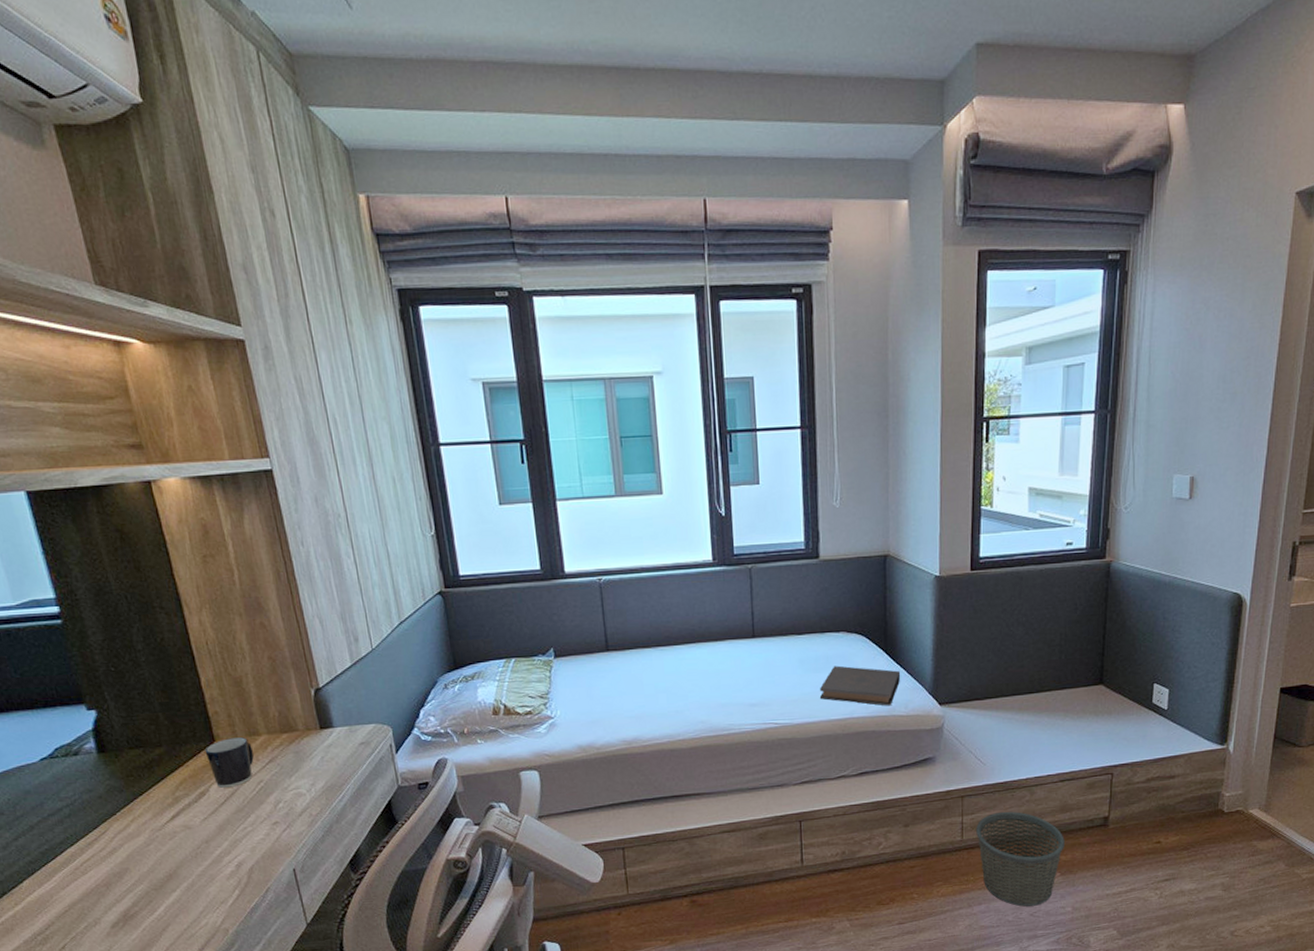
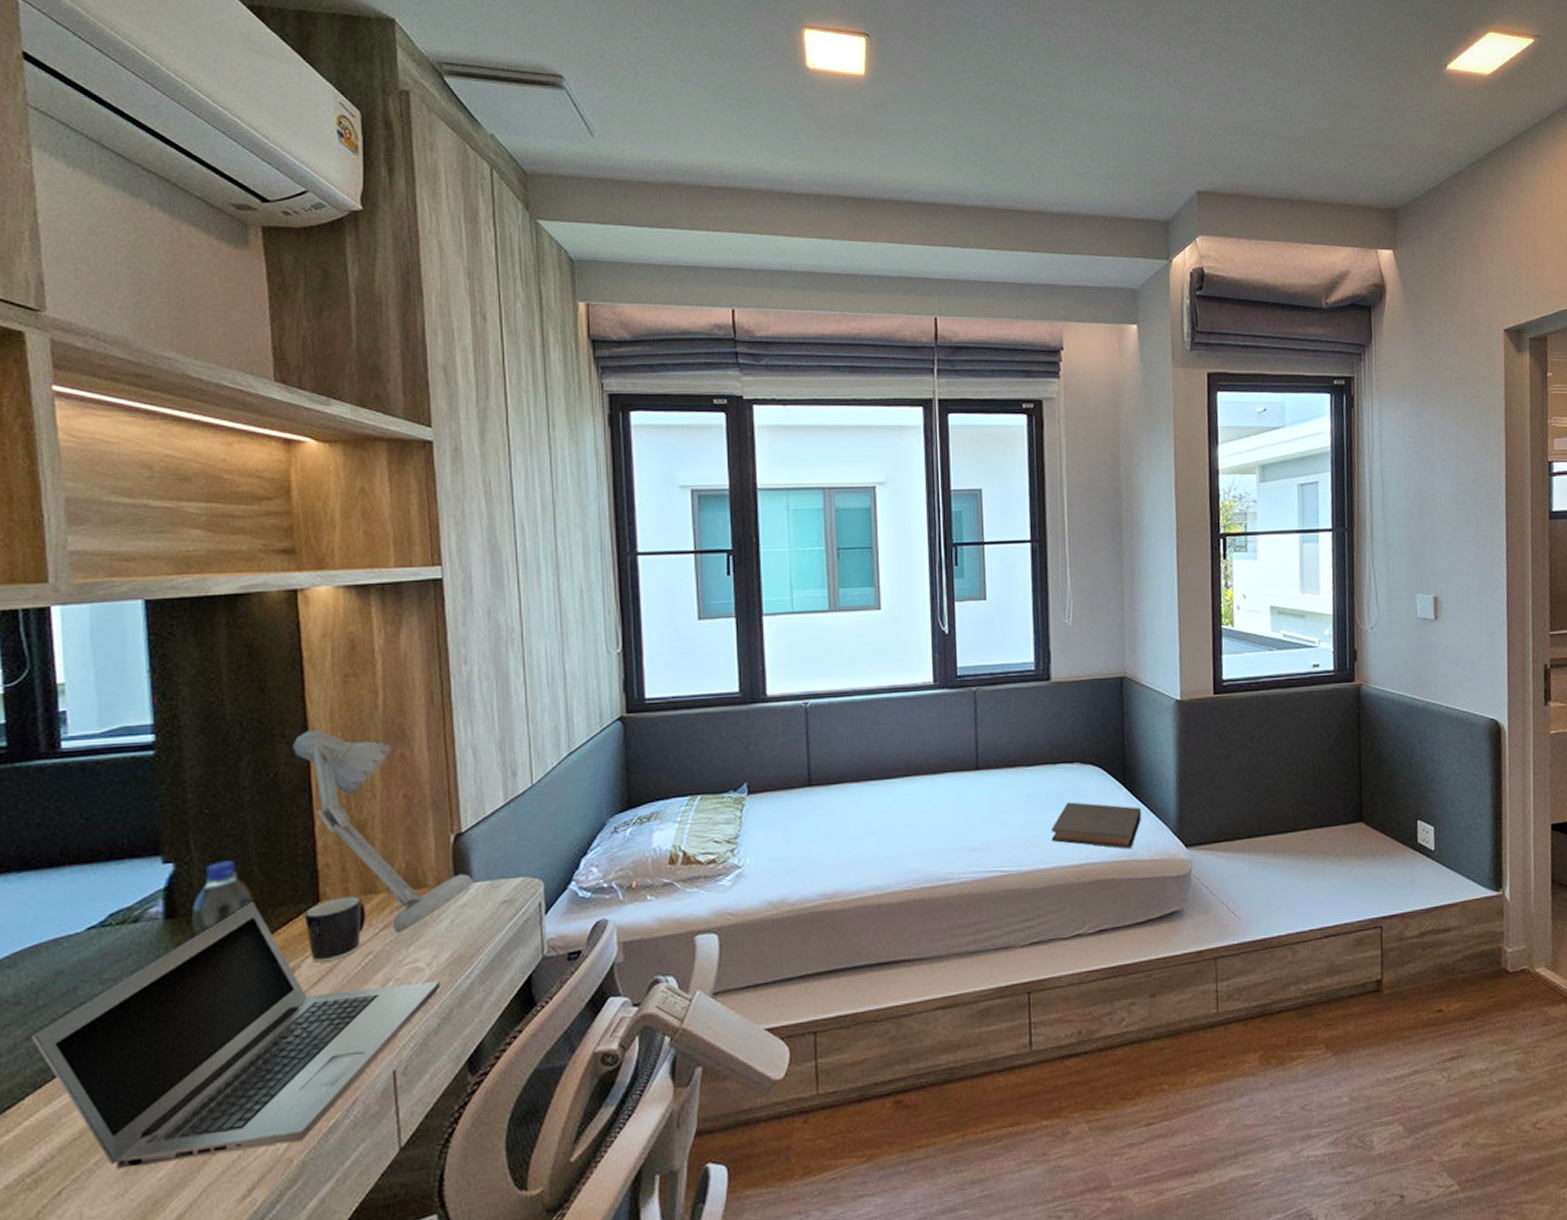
laptop: none [17,741,320,932] -> present [31,902,440,1169]
bottle: none [117,708,164,766] -> present [192,861,254,936]
desk lamp: none [171,603,336,767] -> present [293,730,475,934]
basket: present [976,811,1065,907] -> none [1233,975,1335,1098]

